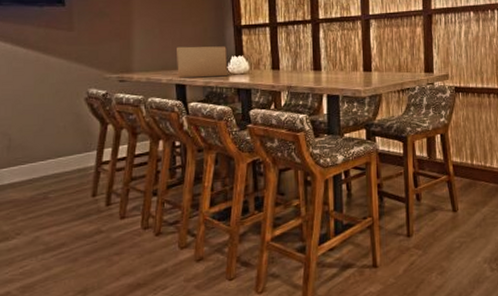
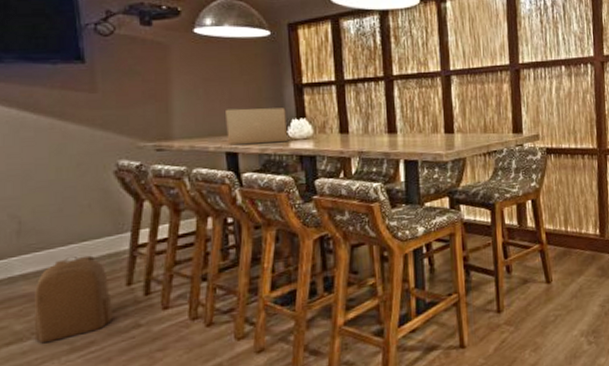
backpack: none [17,169,80,243] -> present [34,255,113,344]

